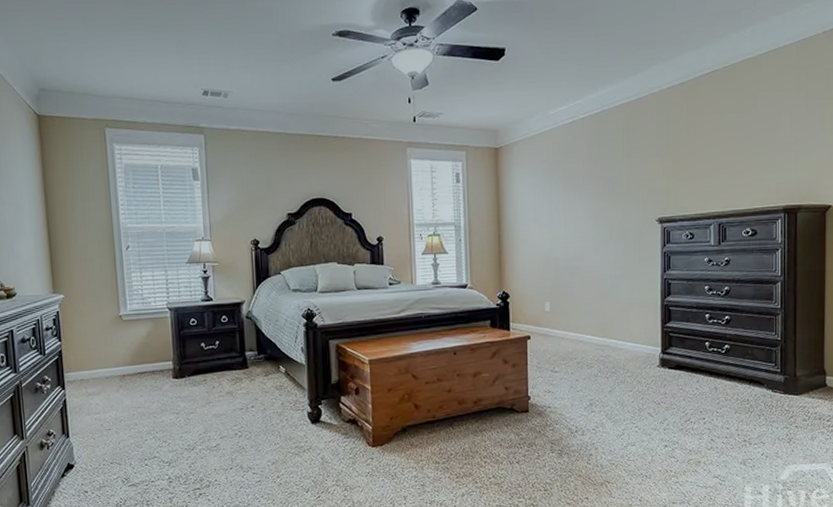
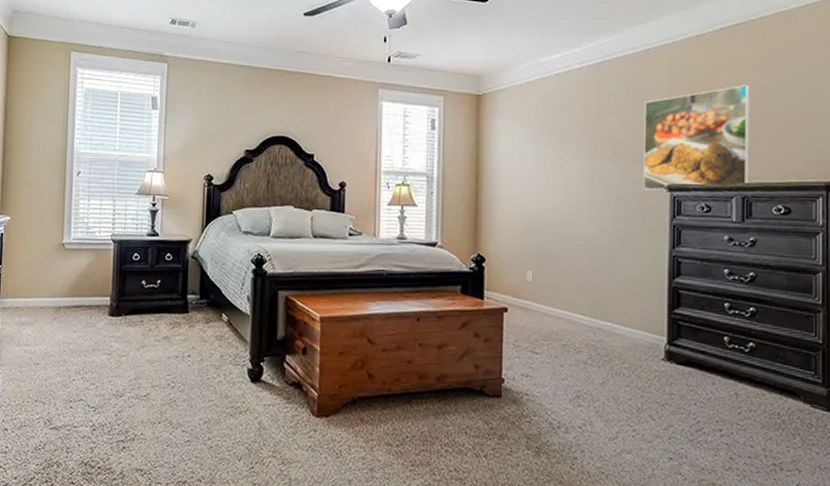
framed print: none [638,126,724,224] -> present [644,85,750,191]

